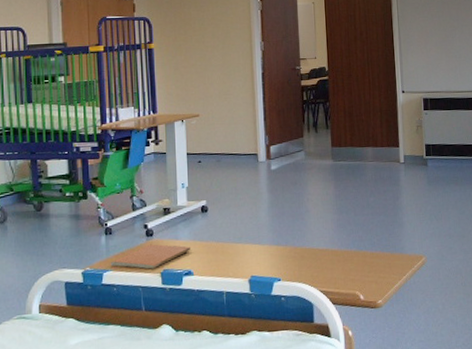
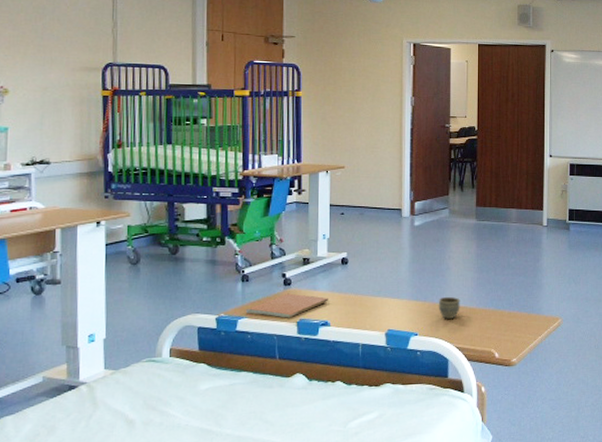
cup: none [299,239,322,263] -> present [438,296,460,319]

